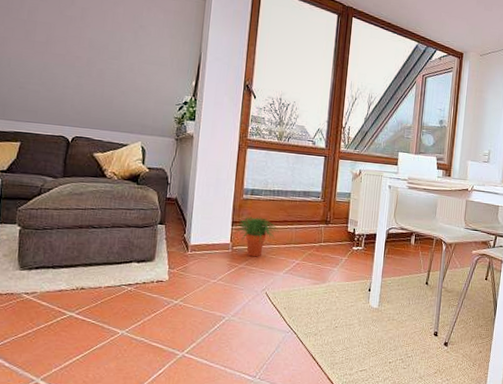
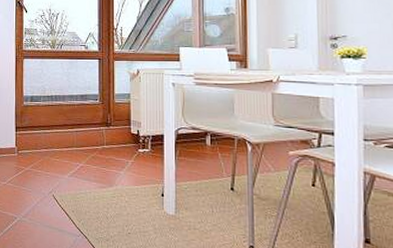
potted plant: present [234,216,279,257] -> none [18,121,60,161]

